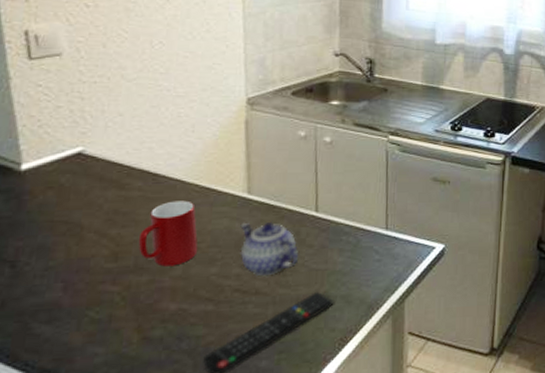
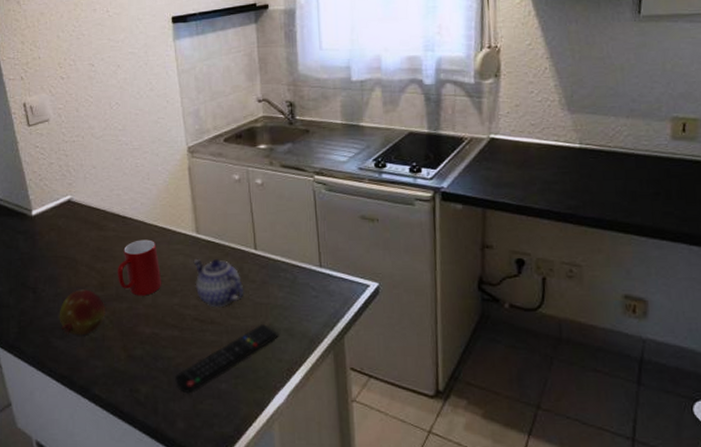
fruit: none [46,260,118,319] -> present [59,289,105,336]

